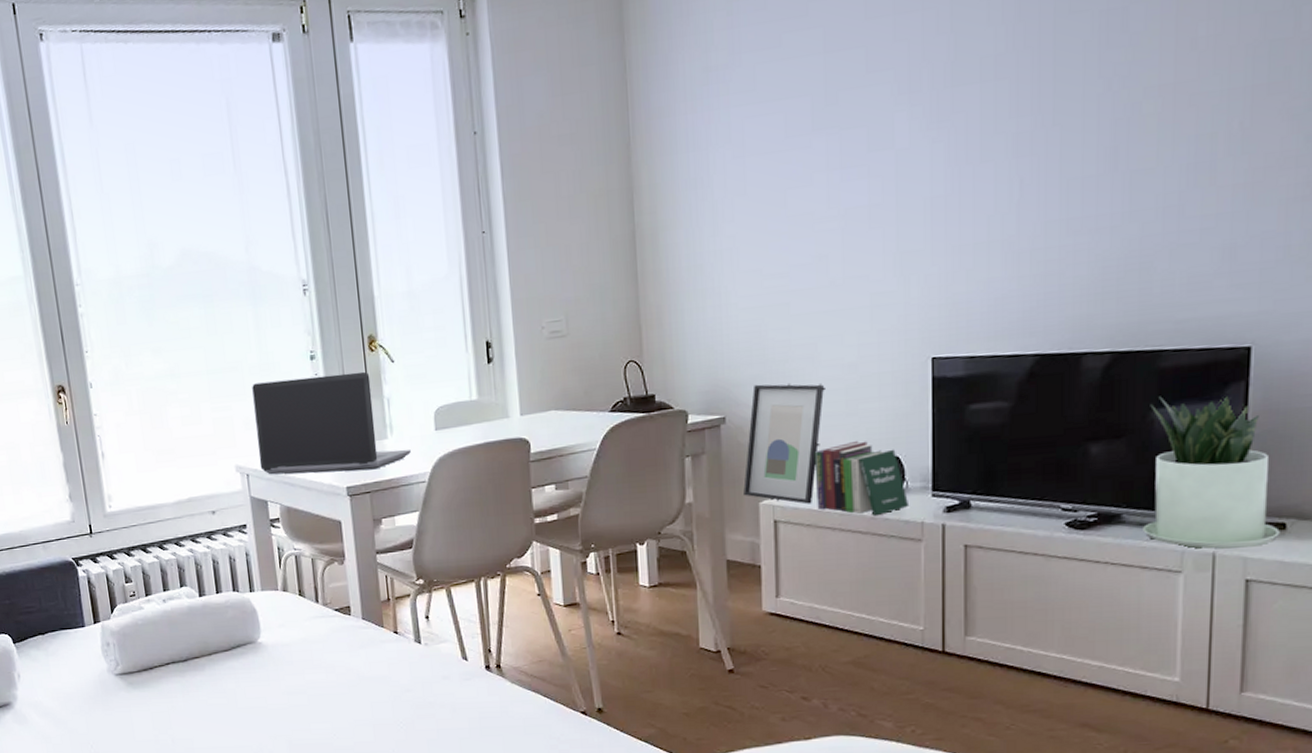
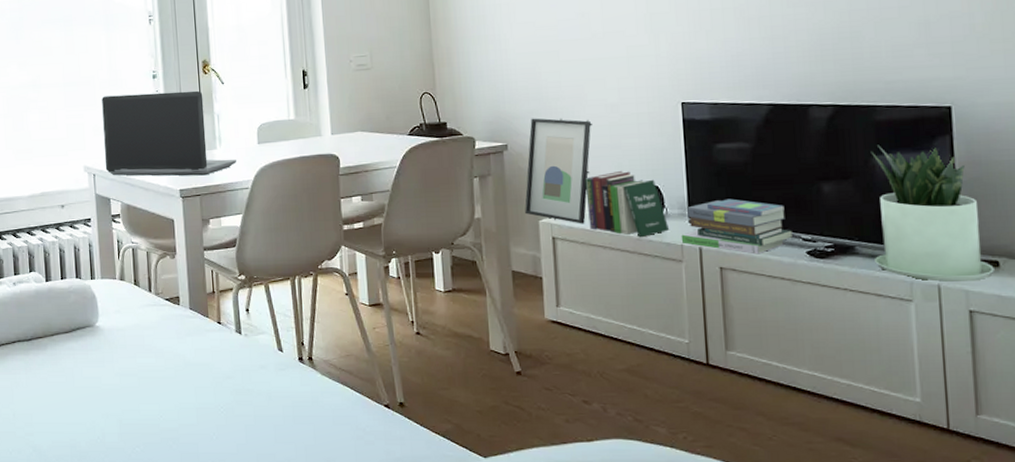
books: none [922,467,1051,529] -> present [681,198,793,255]

